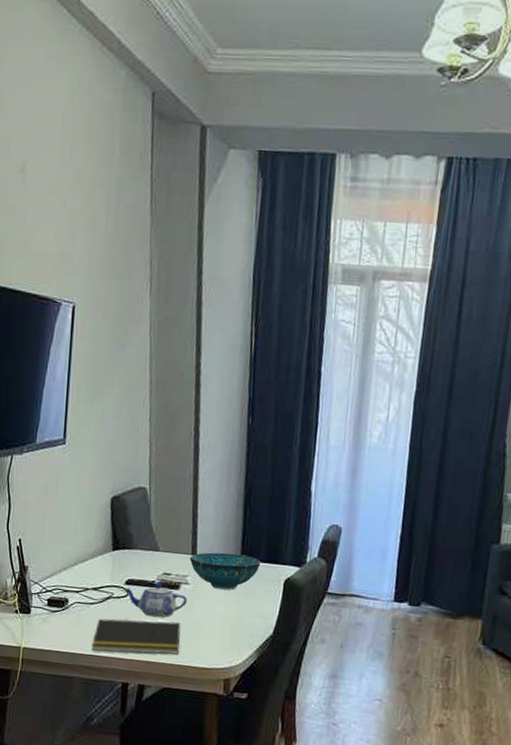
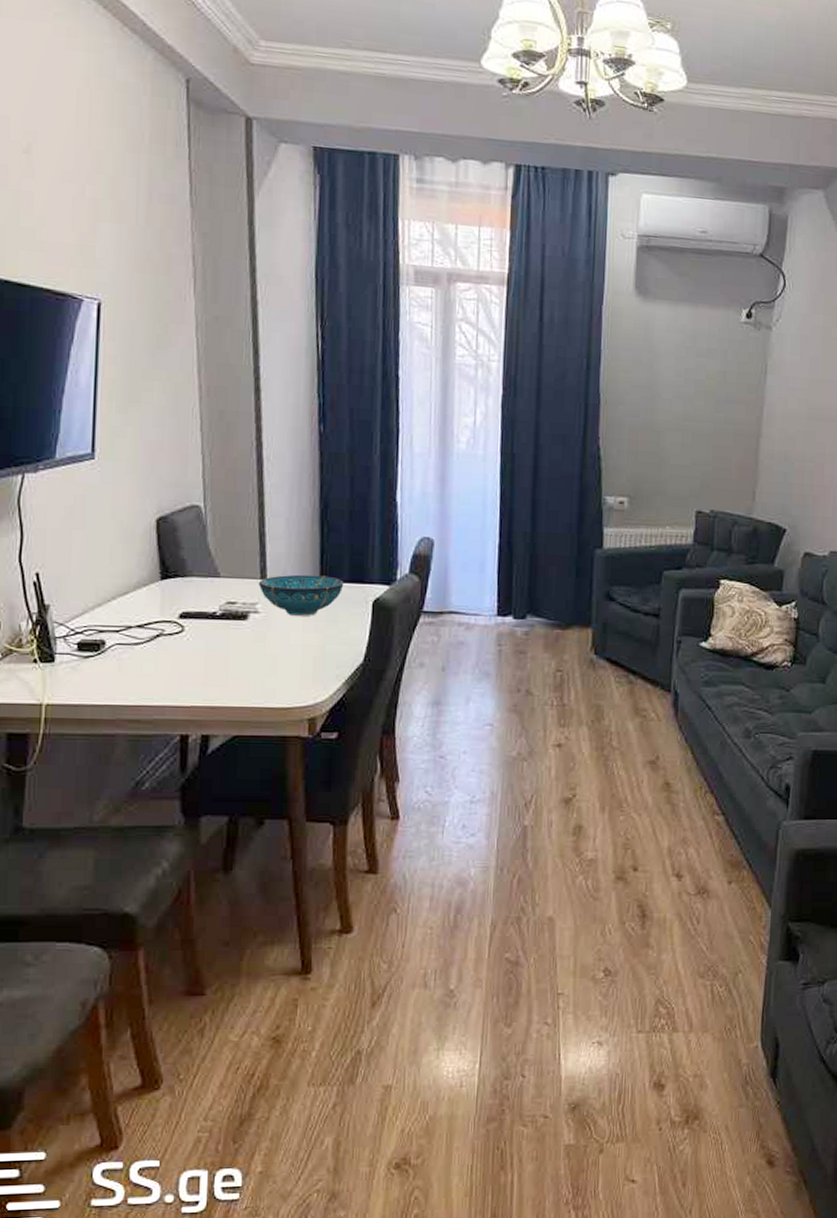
notepad: present [91,618,181,655] -> none [138,658,253,701]
teapot: present [123,583,187,618] -> none [177,614,258,654]

